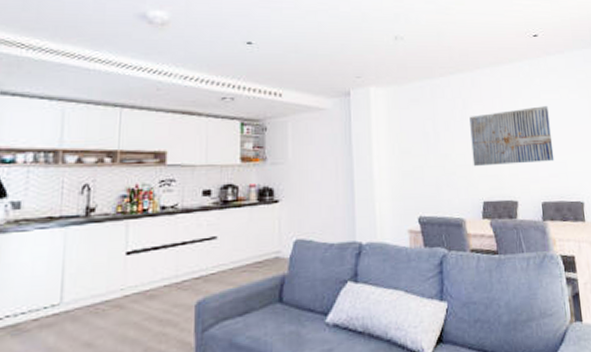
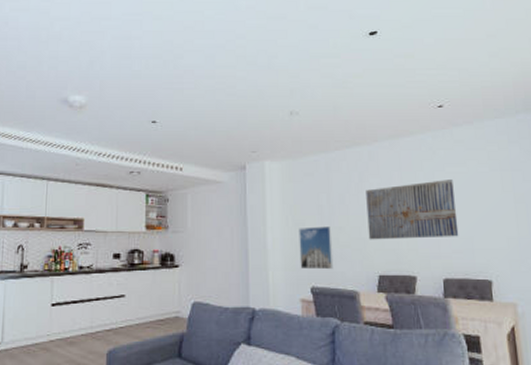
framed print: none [405,154,440,199] -> present [299,226,334,270]

